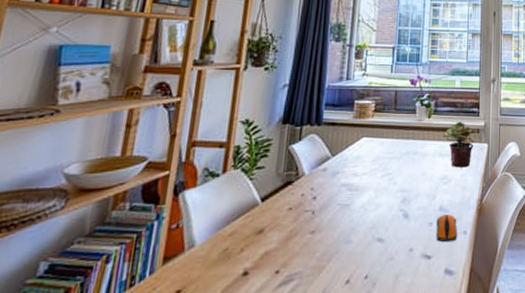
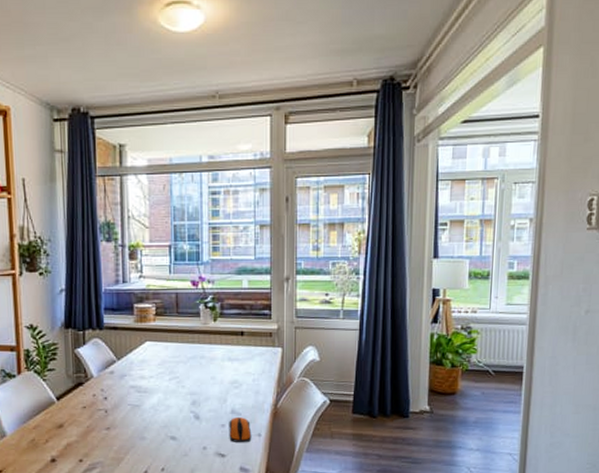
potted plant: present [442,122,474,168] -> none [230,325,266,372]

